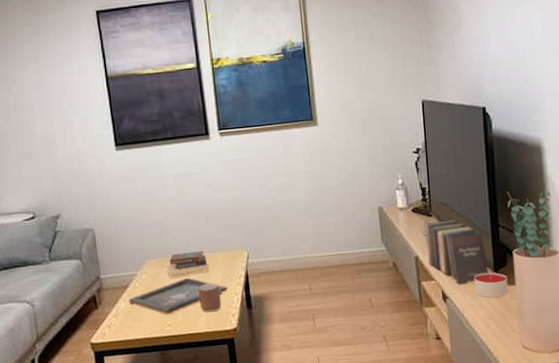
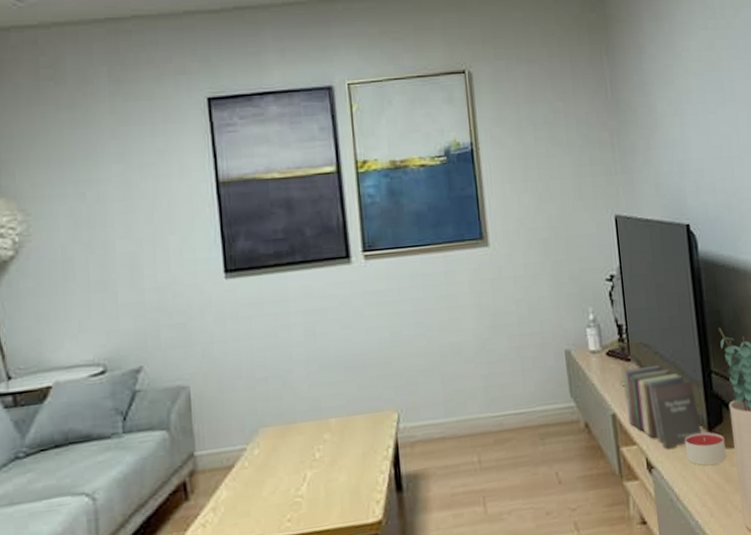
decorative tray: present [128,277,228,315] -> none [232,451,371,506]
books: present [167,251,210,279] -> none [288,413,347,454]
mug: present [198,283,221,313] -> none [330,457,361,500]

